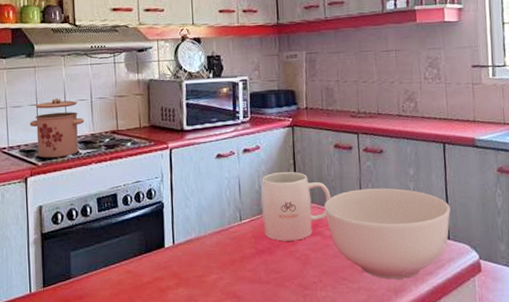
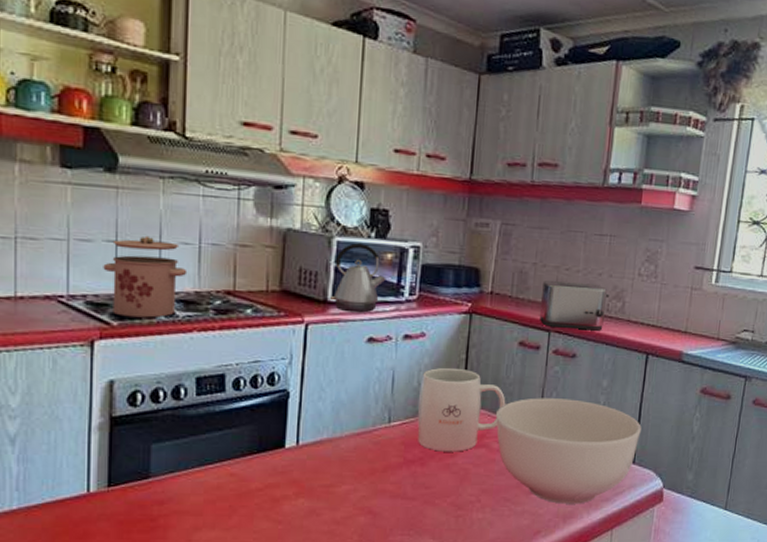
kettle: none [185,83,225,137] -> present [329,243,386,313]
toaster: none [346,91,403,131] -> present [539,279,609,331]

